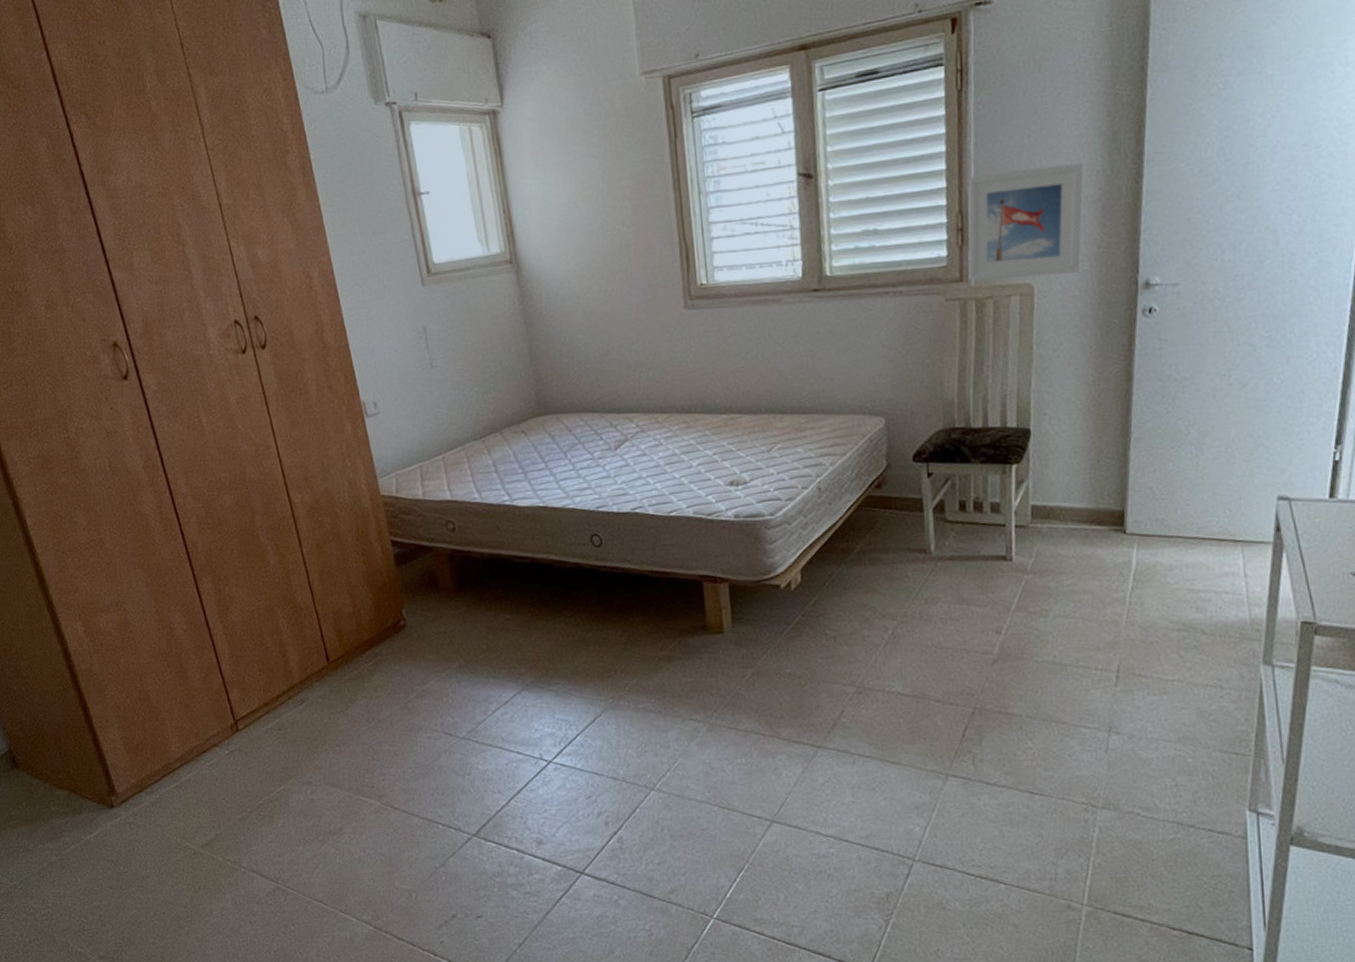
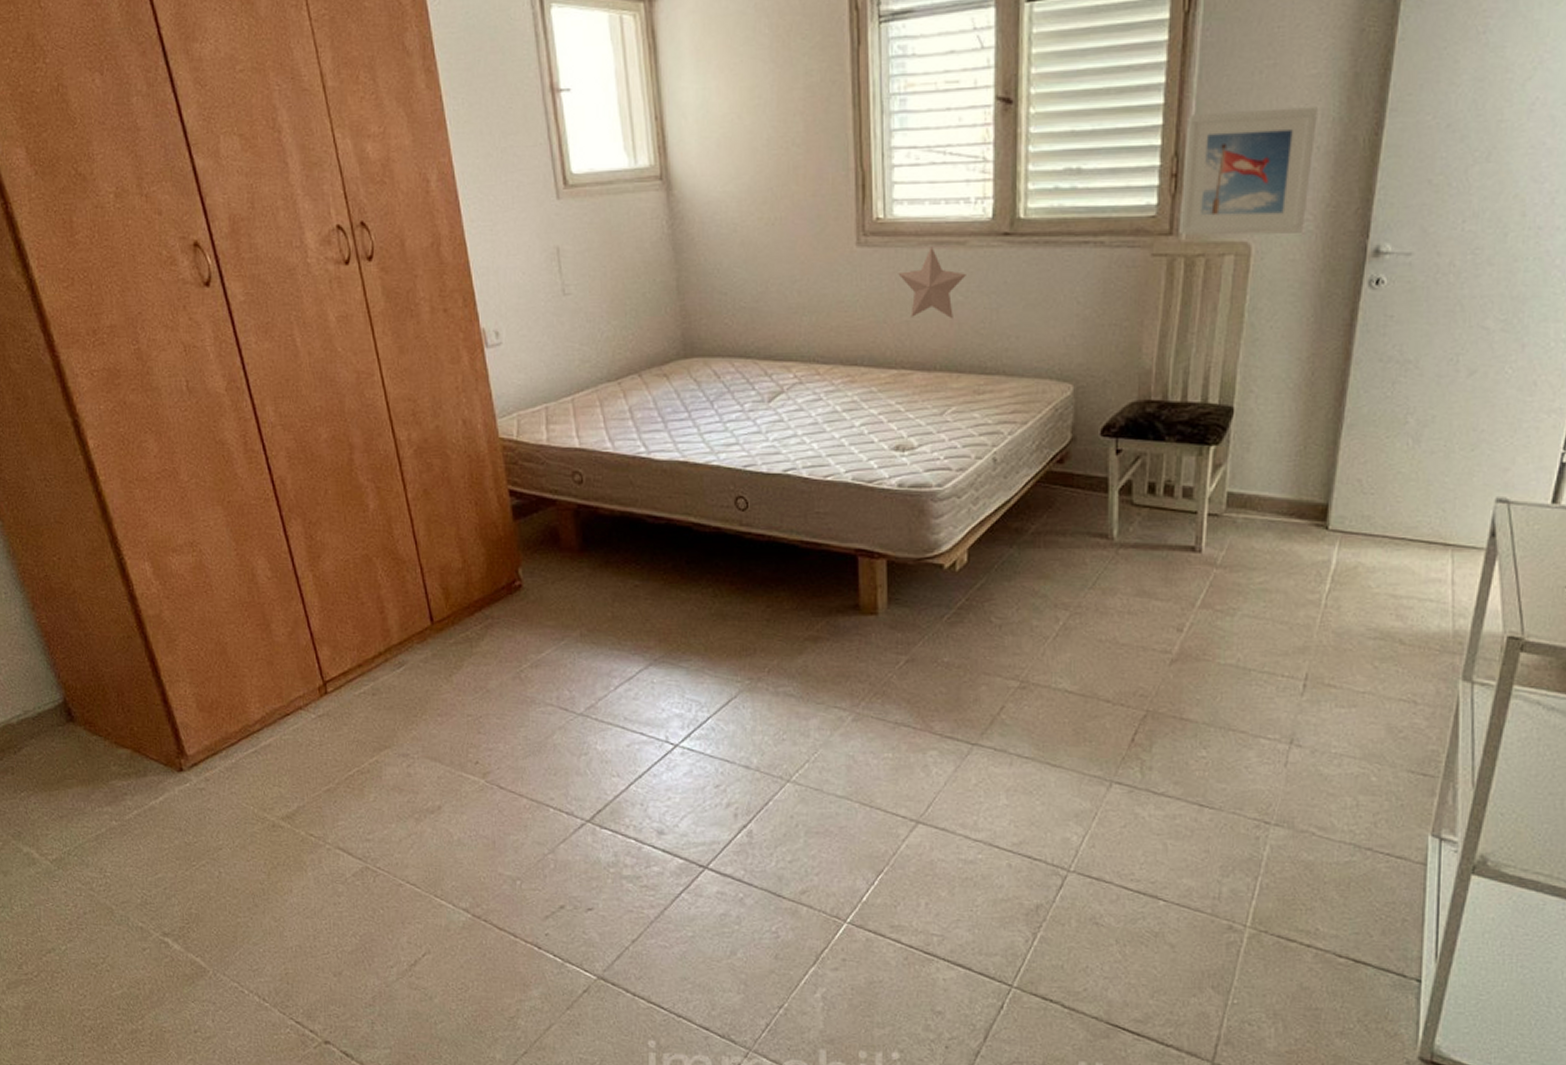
decorative star: none [722,305,783,368] -> present [898,246,966,319]

